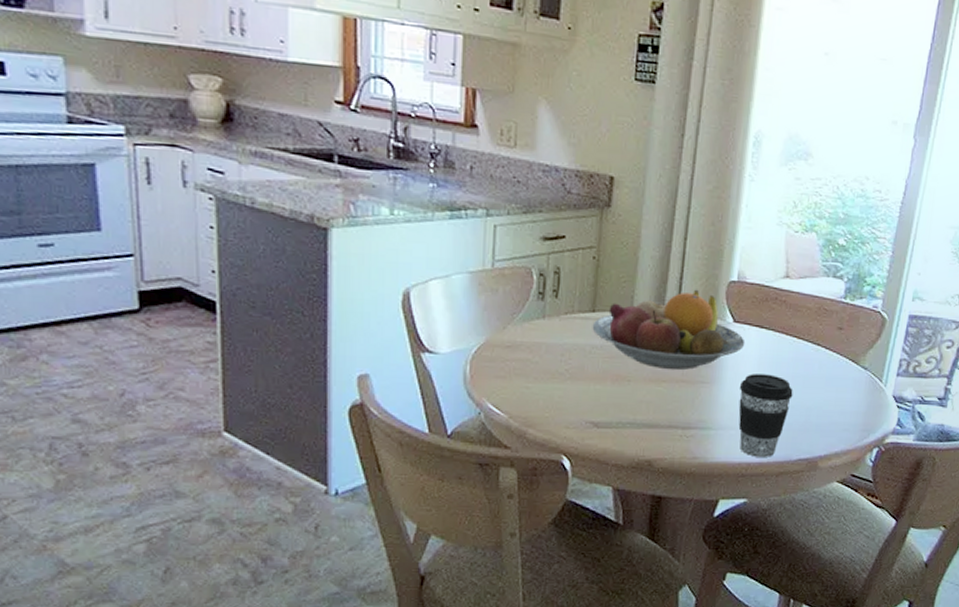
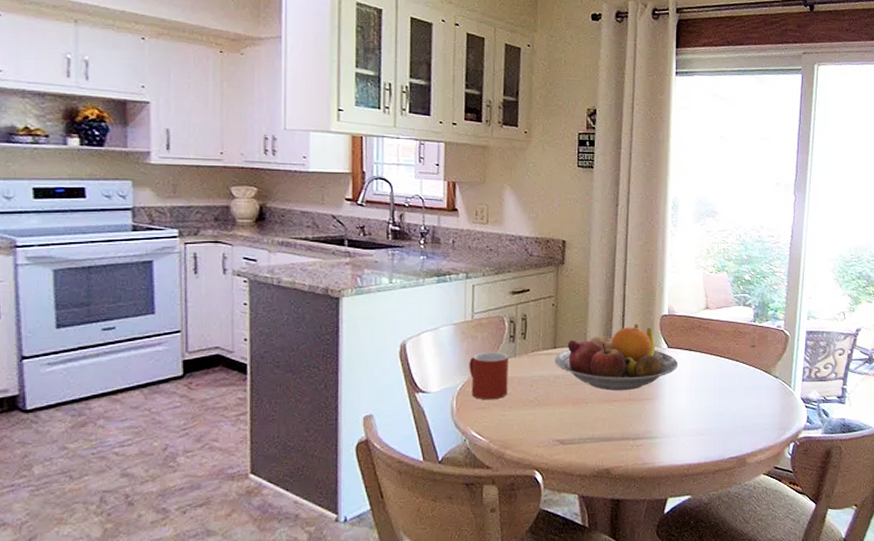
mug: none [487,309,536,368] -> present [469,351,508,400]
coffee cup: present [738,374,793,457] -> none [676,388,720,459]

